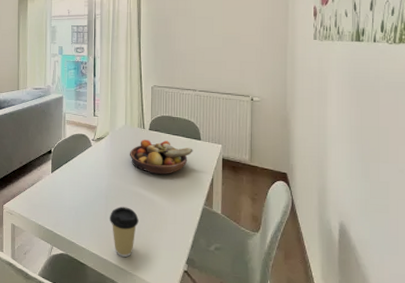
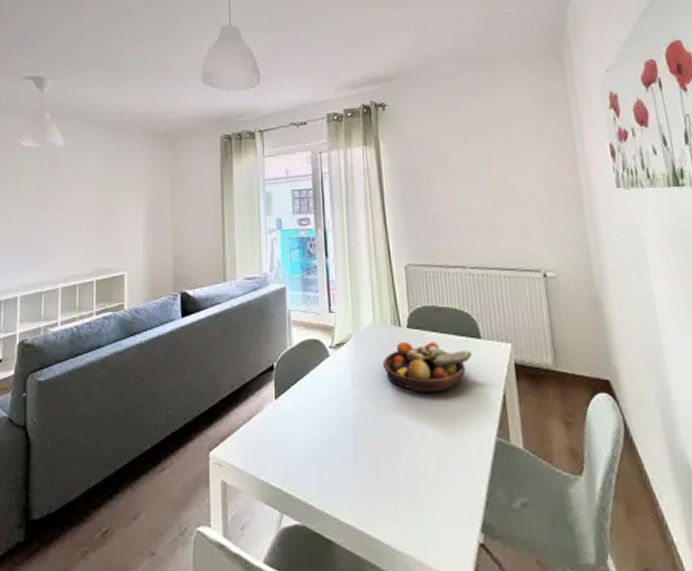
coffee cup: present [110,207,139,257] -> none [362,446,405,525]

